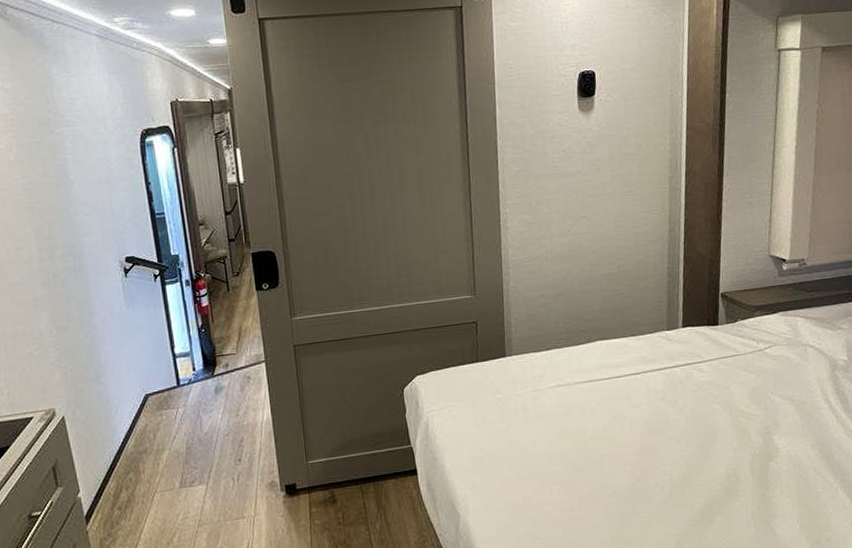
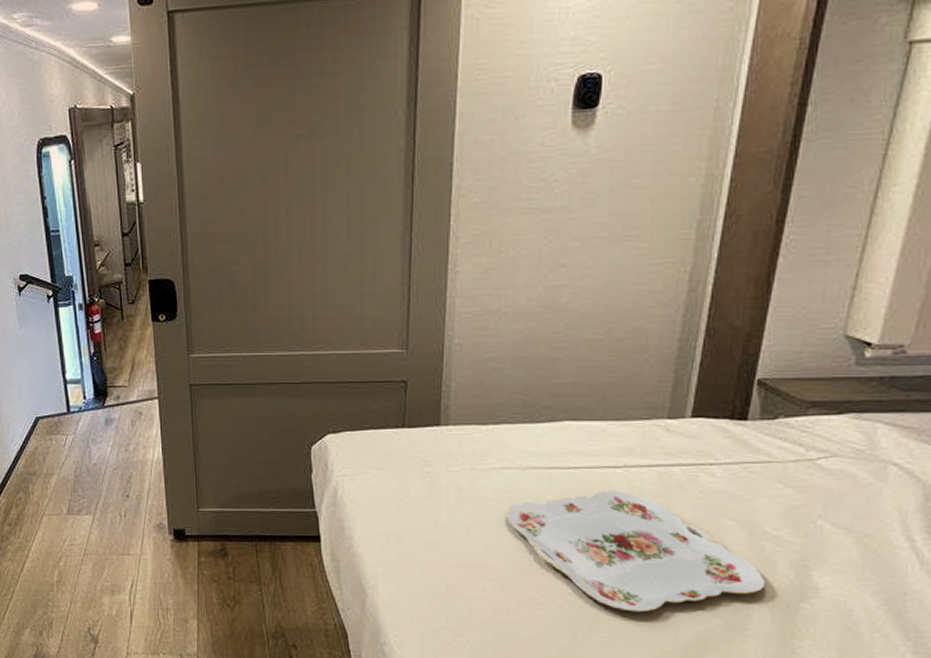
serving tray: none [562,392,745,492] -> present [506,490,765,613]

